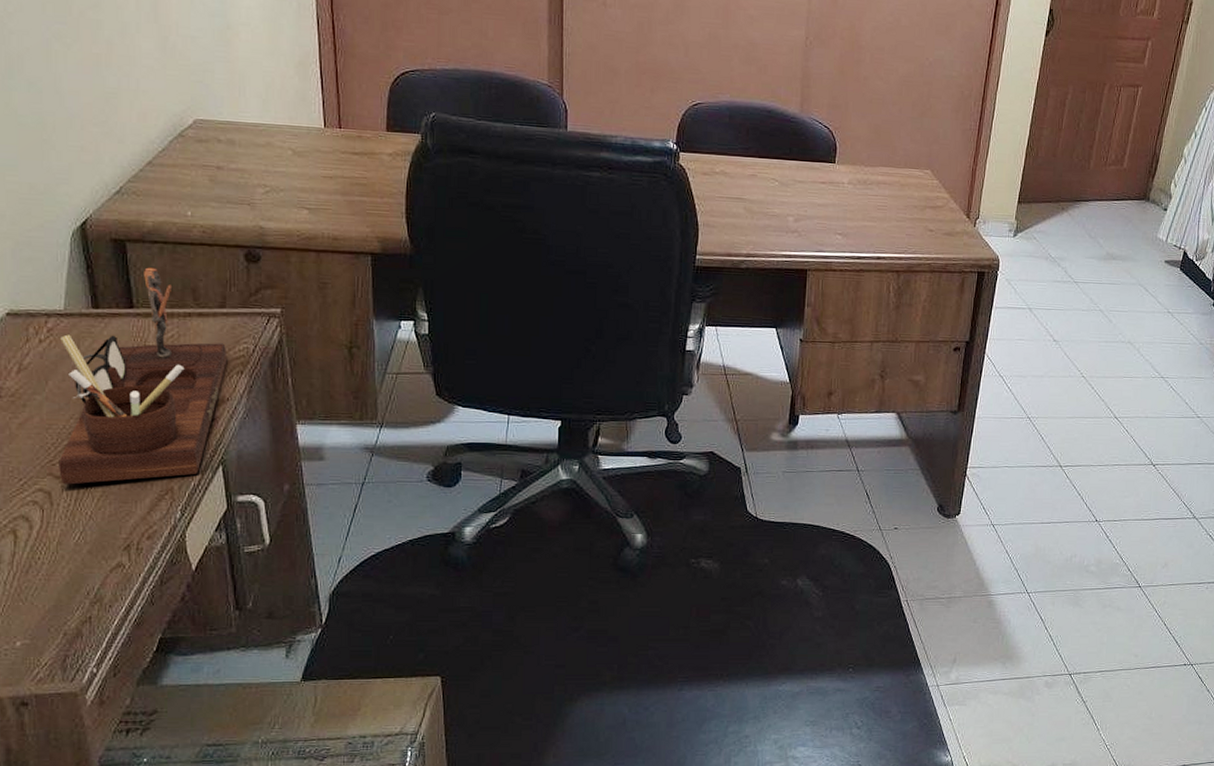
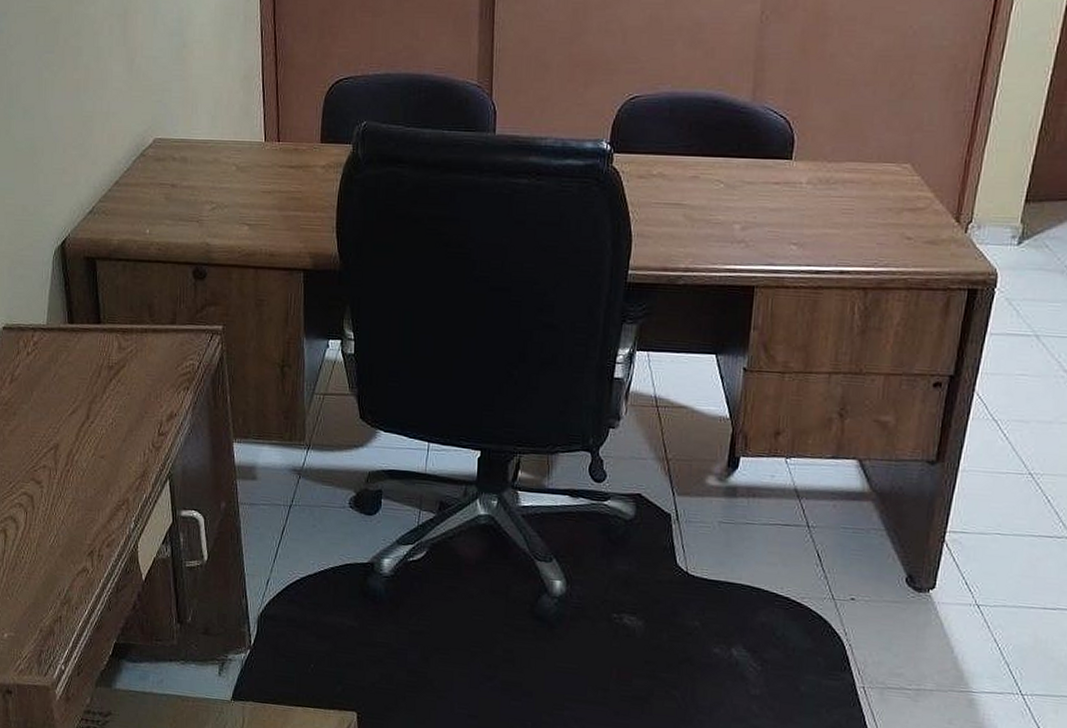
desk organizer: present [59,267,228,485] -> none [39,284,176,491]

